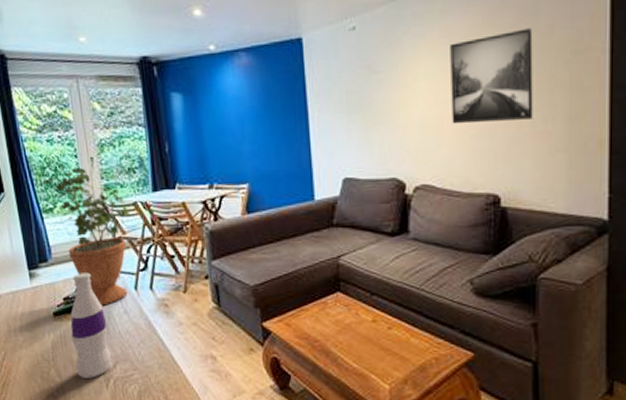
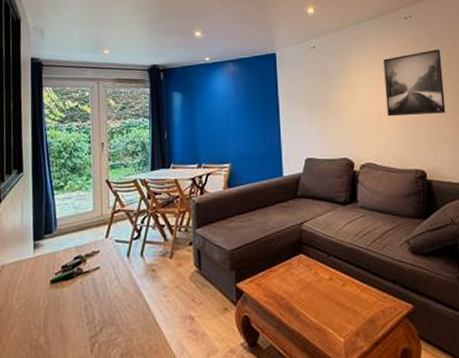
potted plant: present [40,163,130,306] -> none [56,148,129,272]
bottle: present [70,273,112,378] -> none [64,242,99,344]

